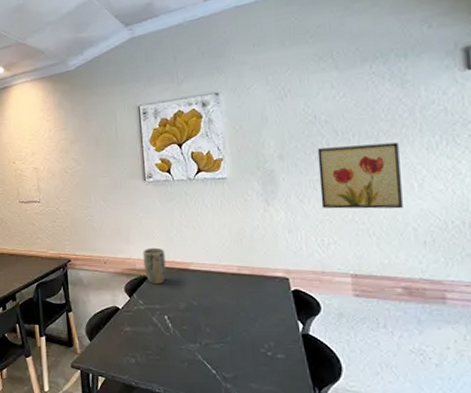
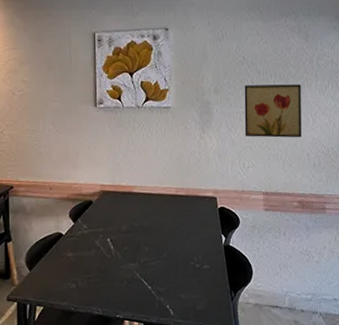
plant pot: present [143,247,167,285] -> none [90,172,112,209]

